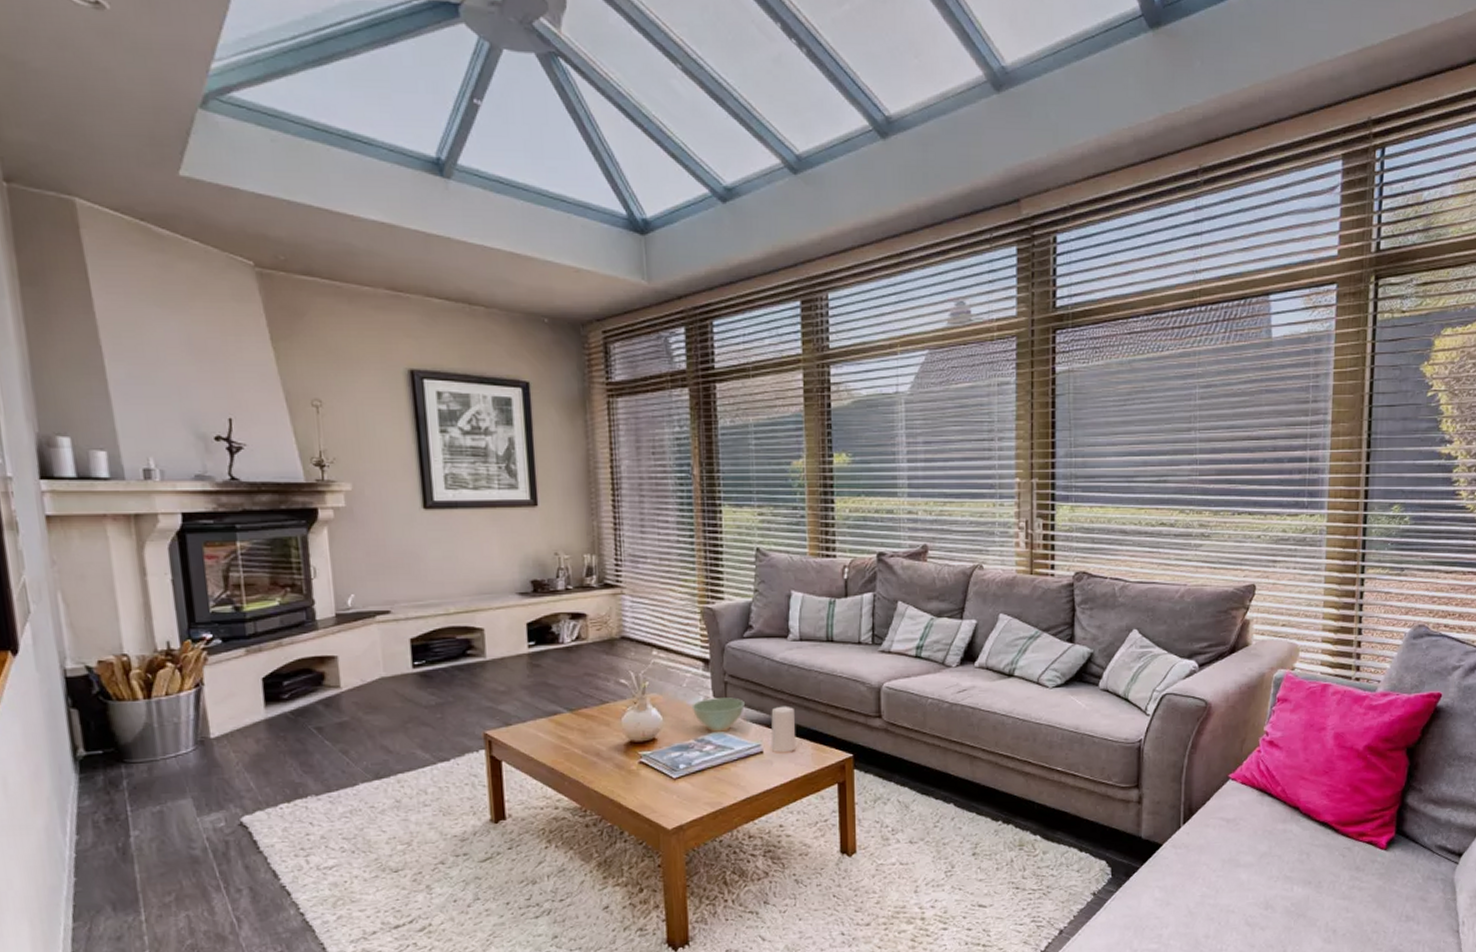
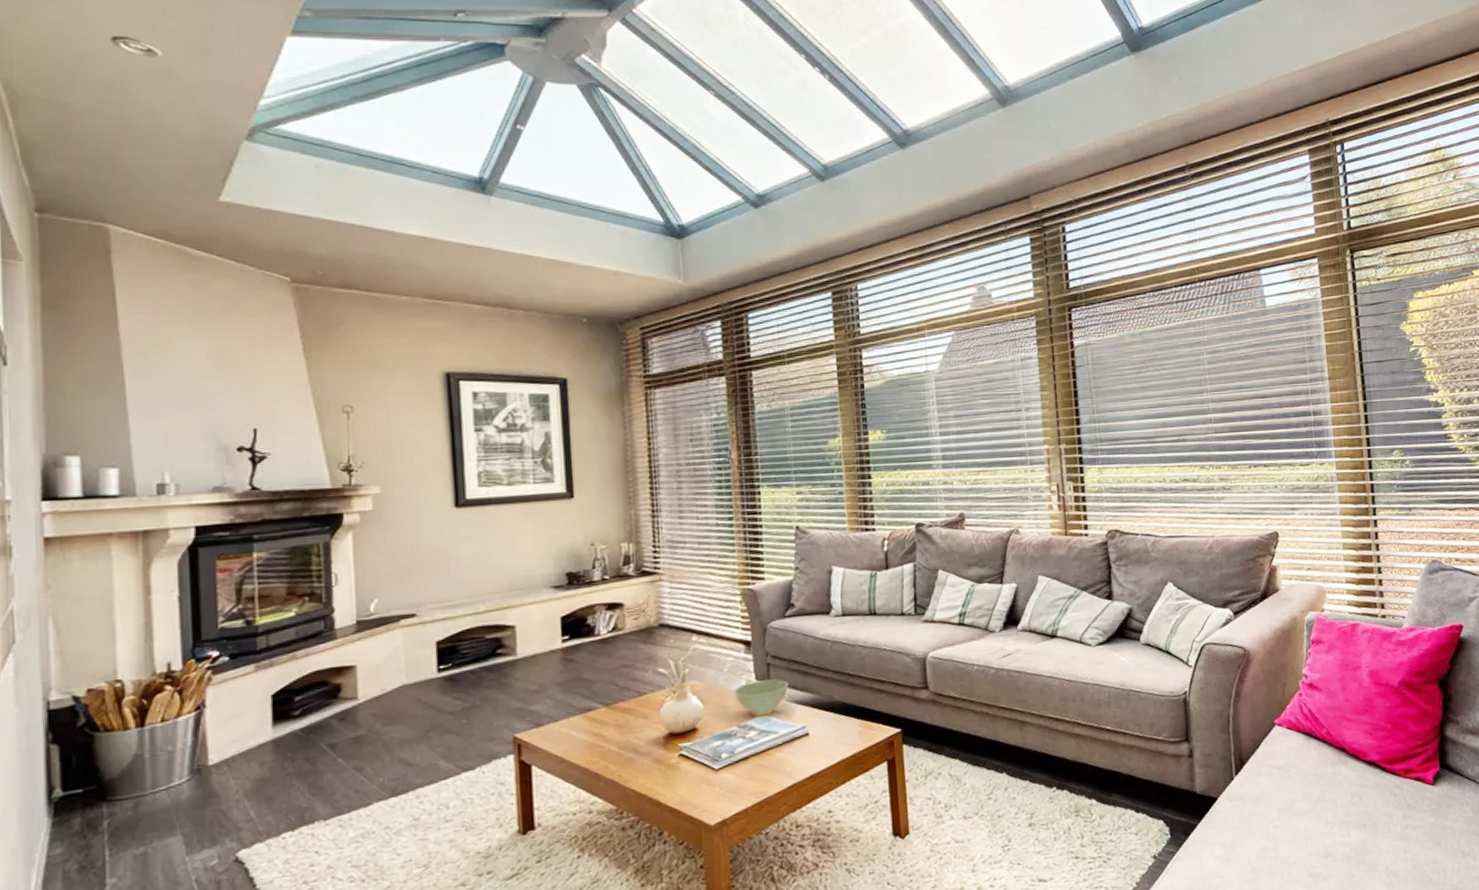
candle: present [771,705,797,753] -> none [815,683,843,734]

